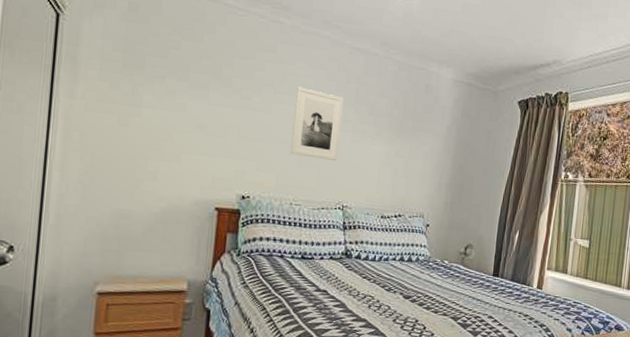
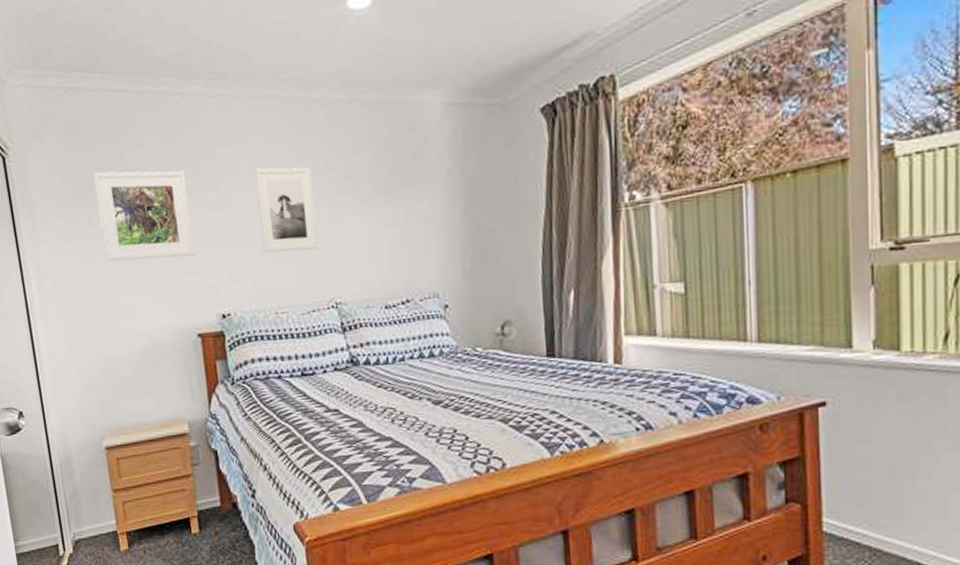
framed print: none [141,51,235,142] -> present [93,170,195,261]

